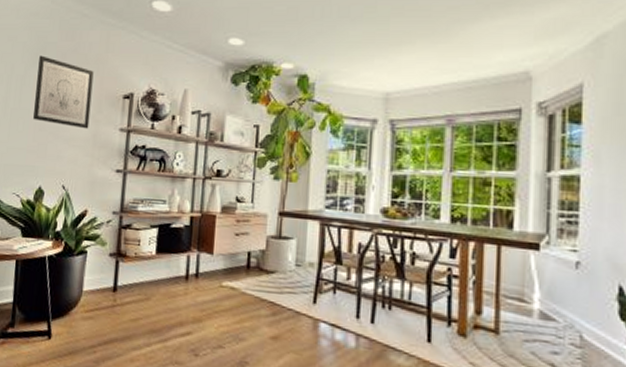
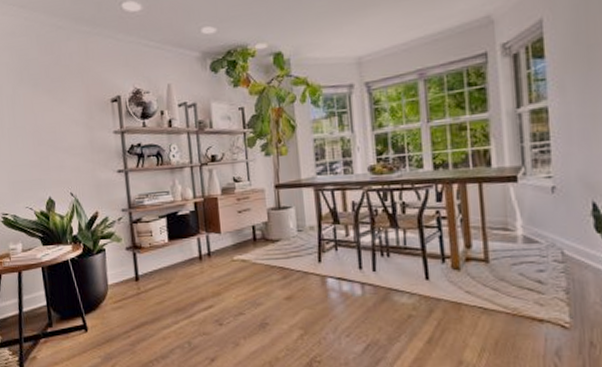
wall art: present [33,55,94,129] -> none [24,73,84,137]

